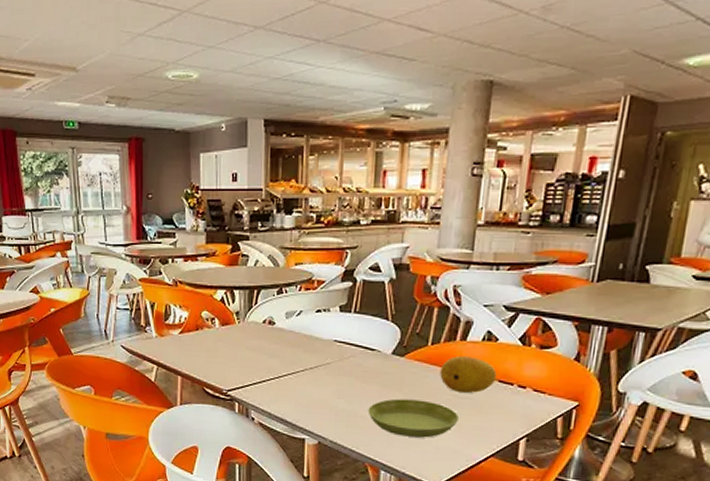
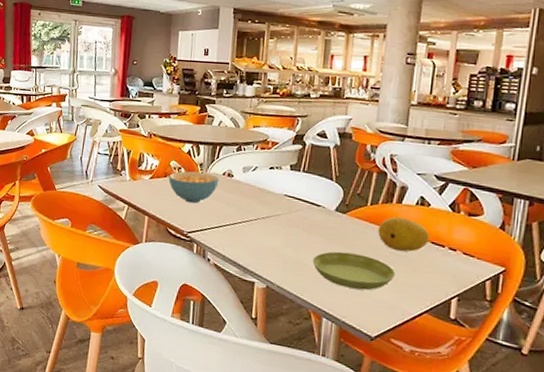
cereal bowl: none [201,321,259,358] -> present [168,171,219,204]

